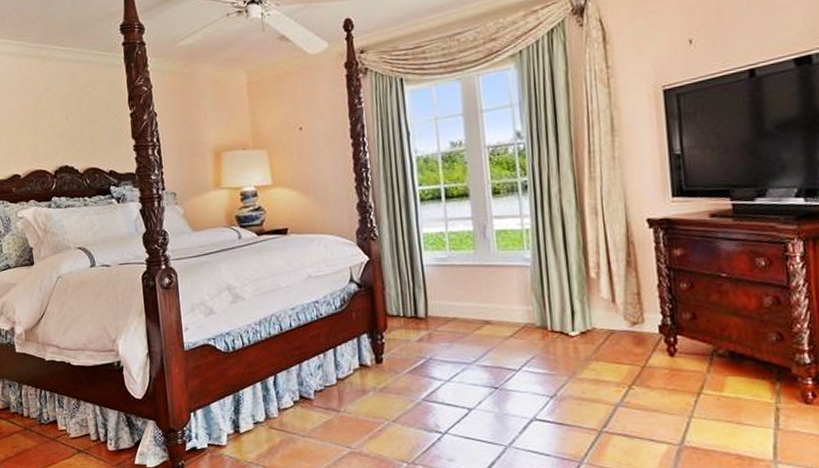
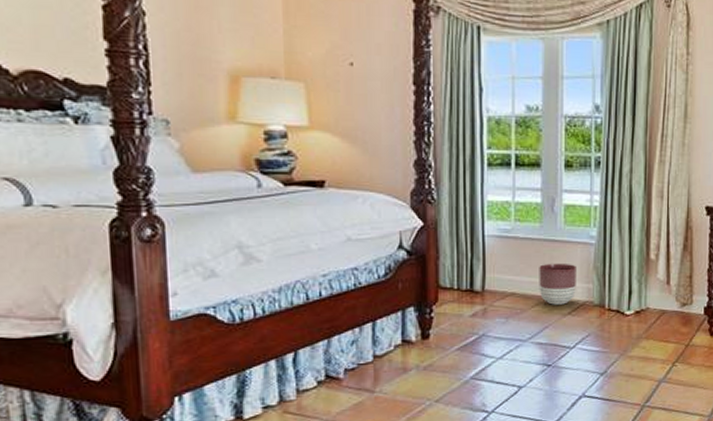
planter: none [477,287,516,328] -> present [539,263,578,305]

